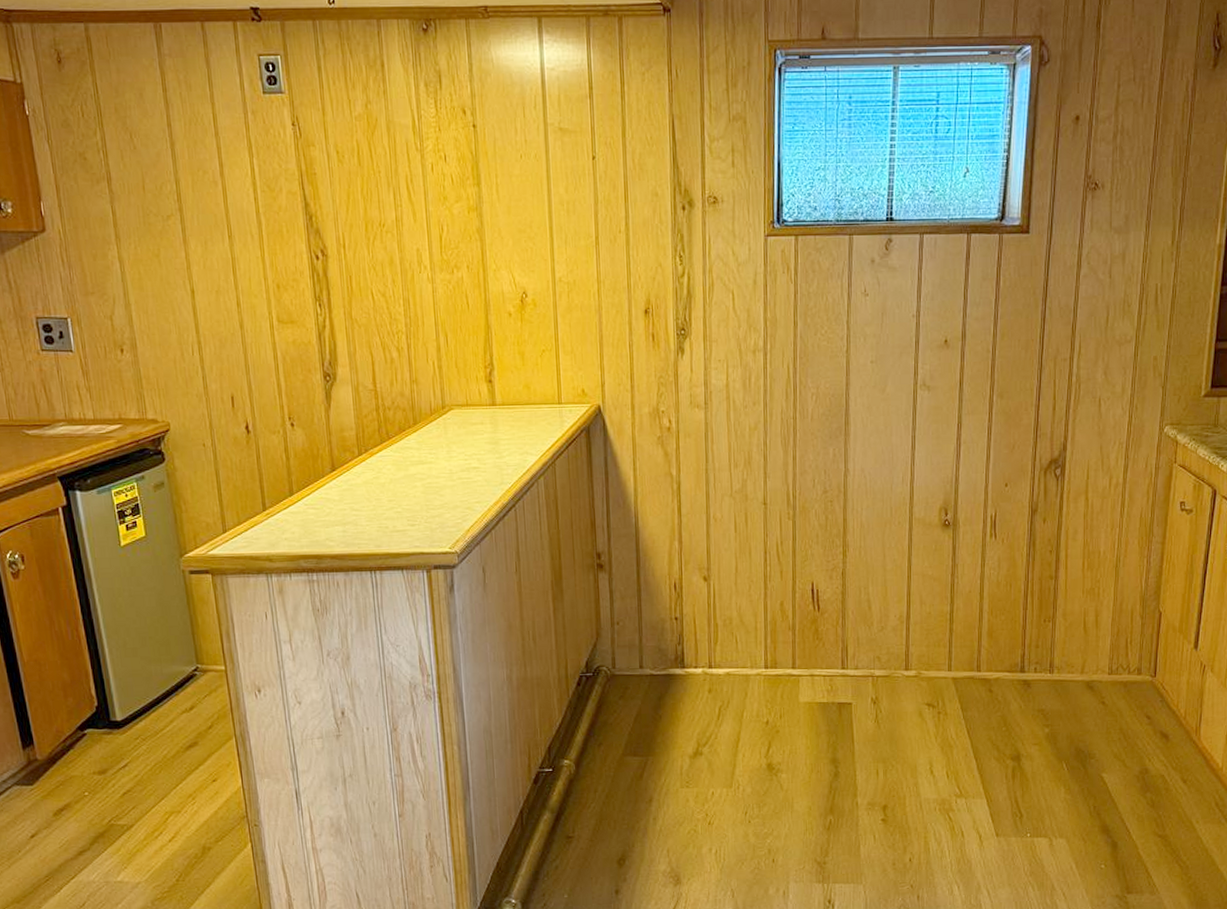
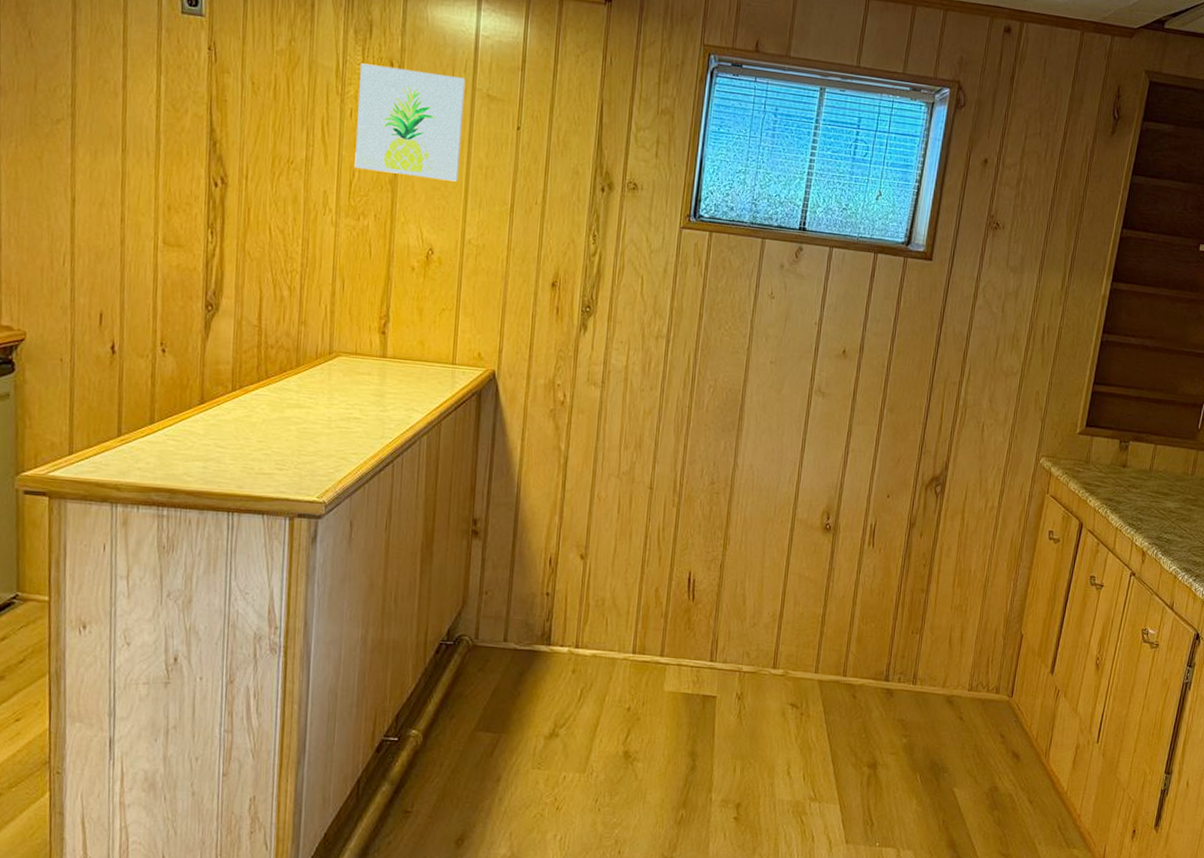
wall art: none [435,114,542,223] -> present [354,63,466,182]

